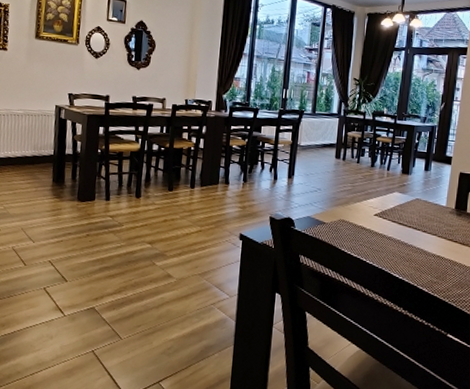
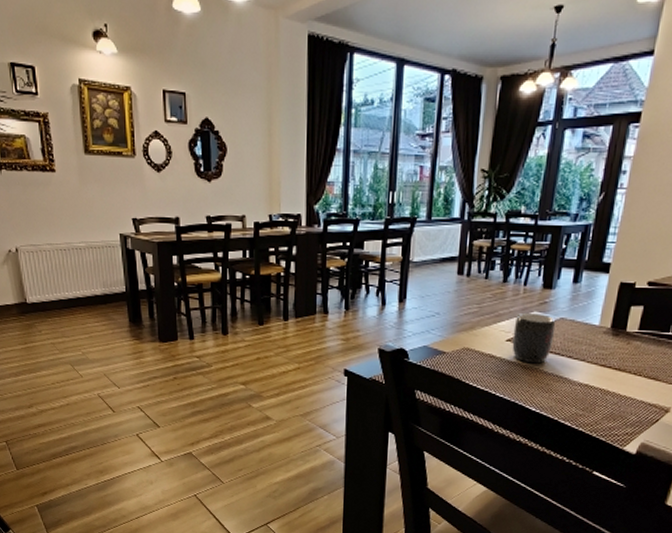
mug: none [379,192,413,236] -> present [512,312,556,364]

